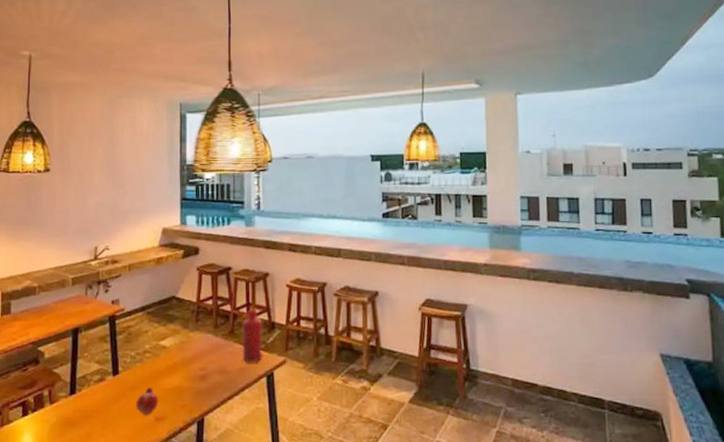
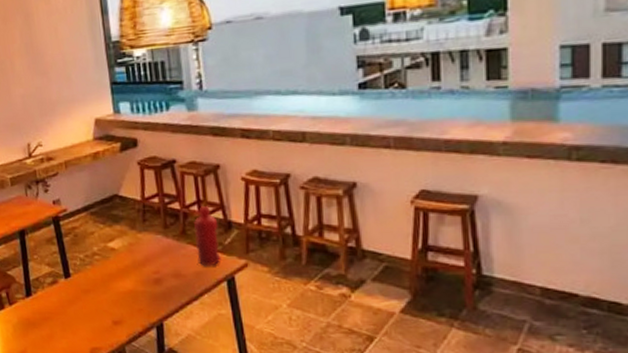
fruit: present [135,387,159,416] -> none [91,290,115,319]

